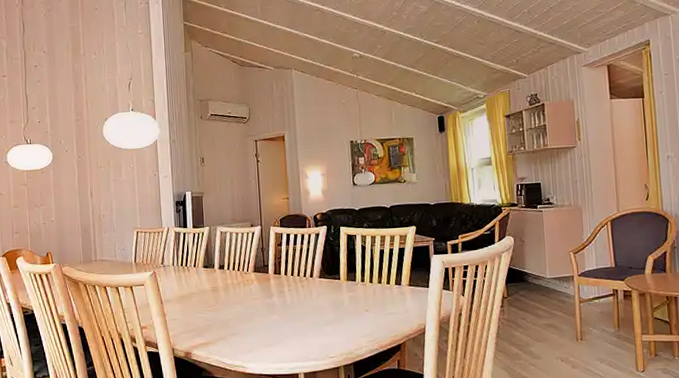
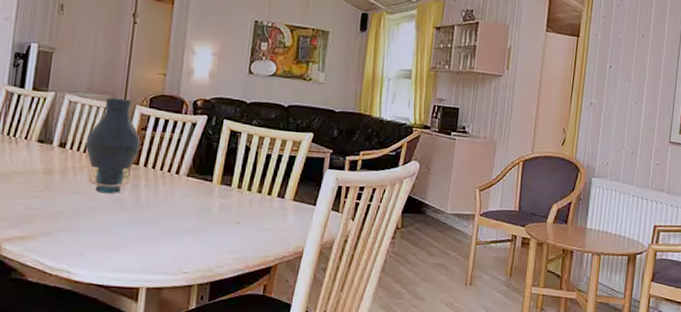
vase: none [238,223,279,301] -> present [85,97,141,194]

